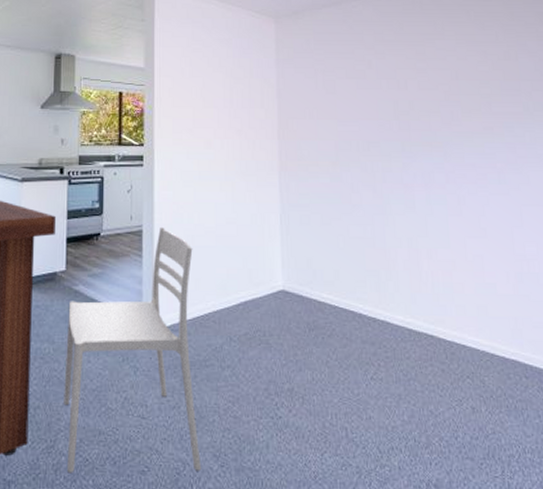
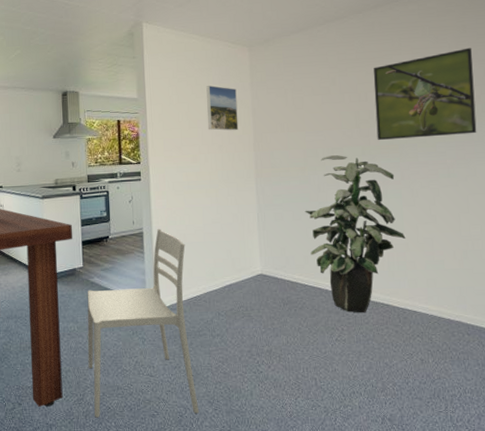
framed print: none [225,59,261,114] -> present [206,85,239,131]
indoor plant: none [335,150,452,345] -> present [304,155,406,313]
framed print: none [413,37,529,136] -> present [373,47,477,141]

